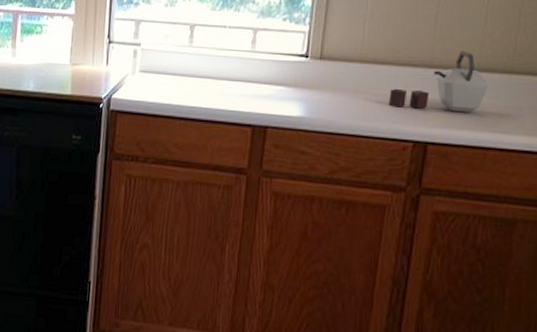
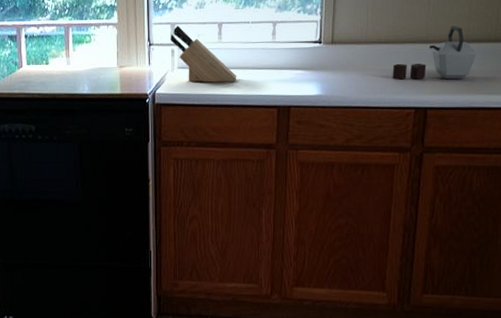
knife block: none [133,23,208,93] -> present [170,25,237,83]

